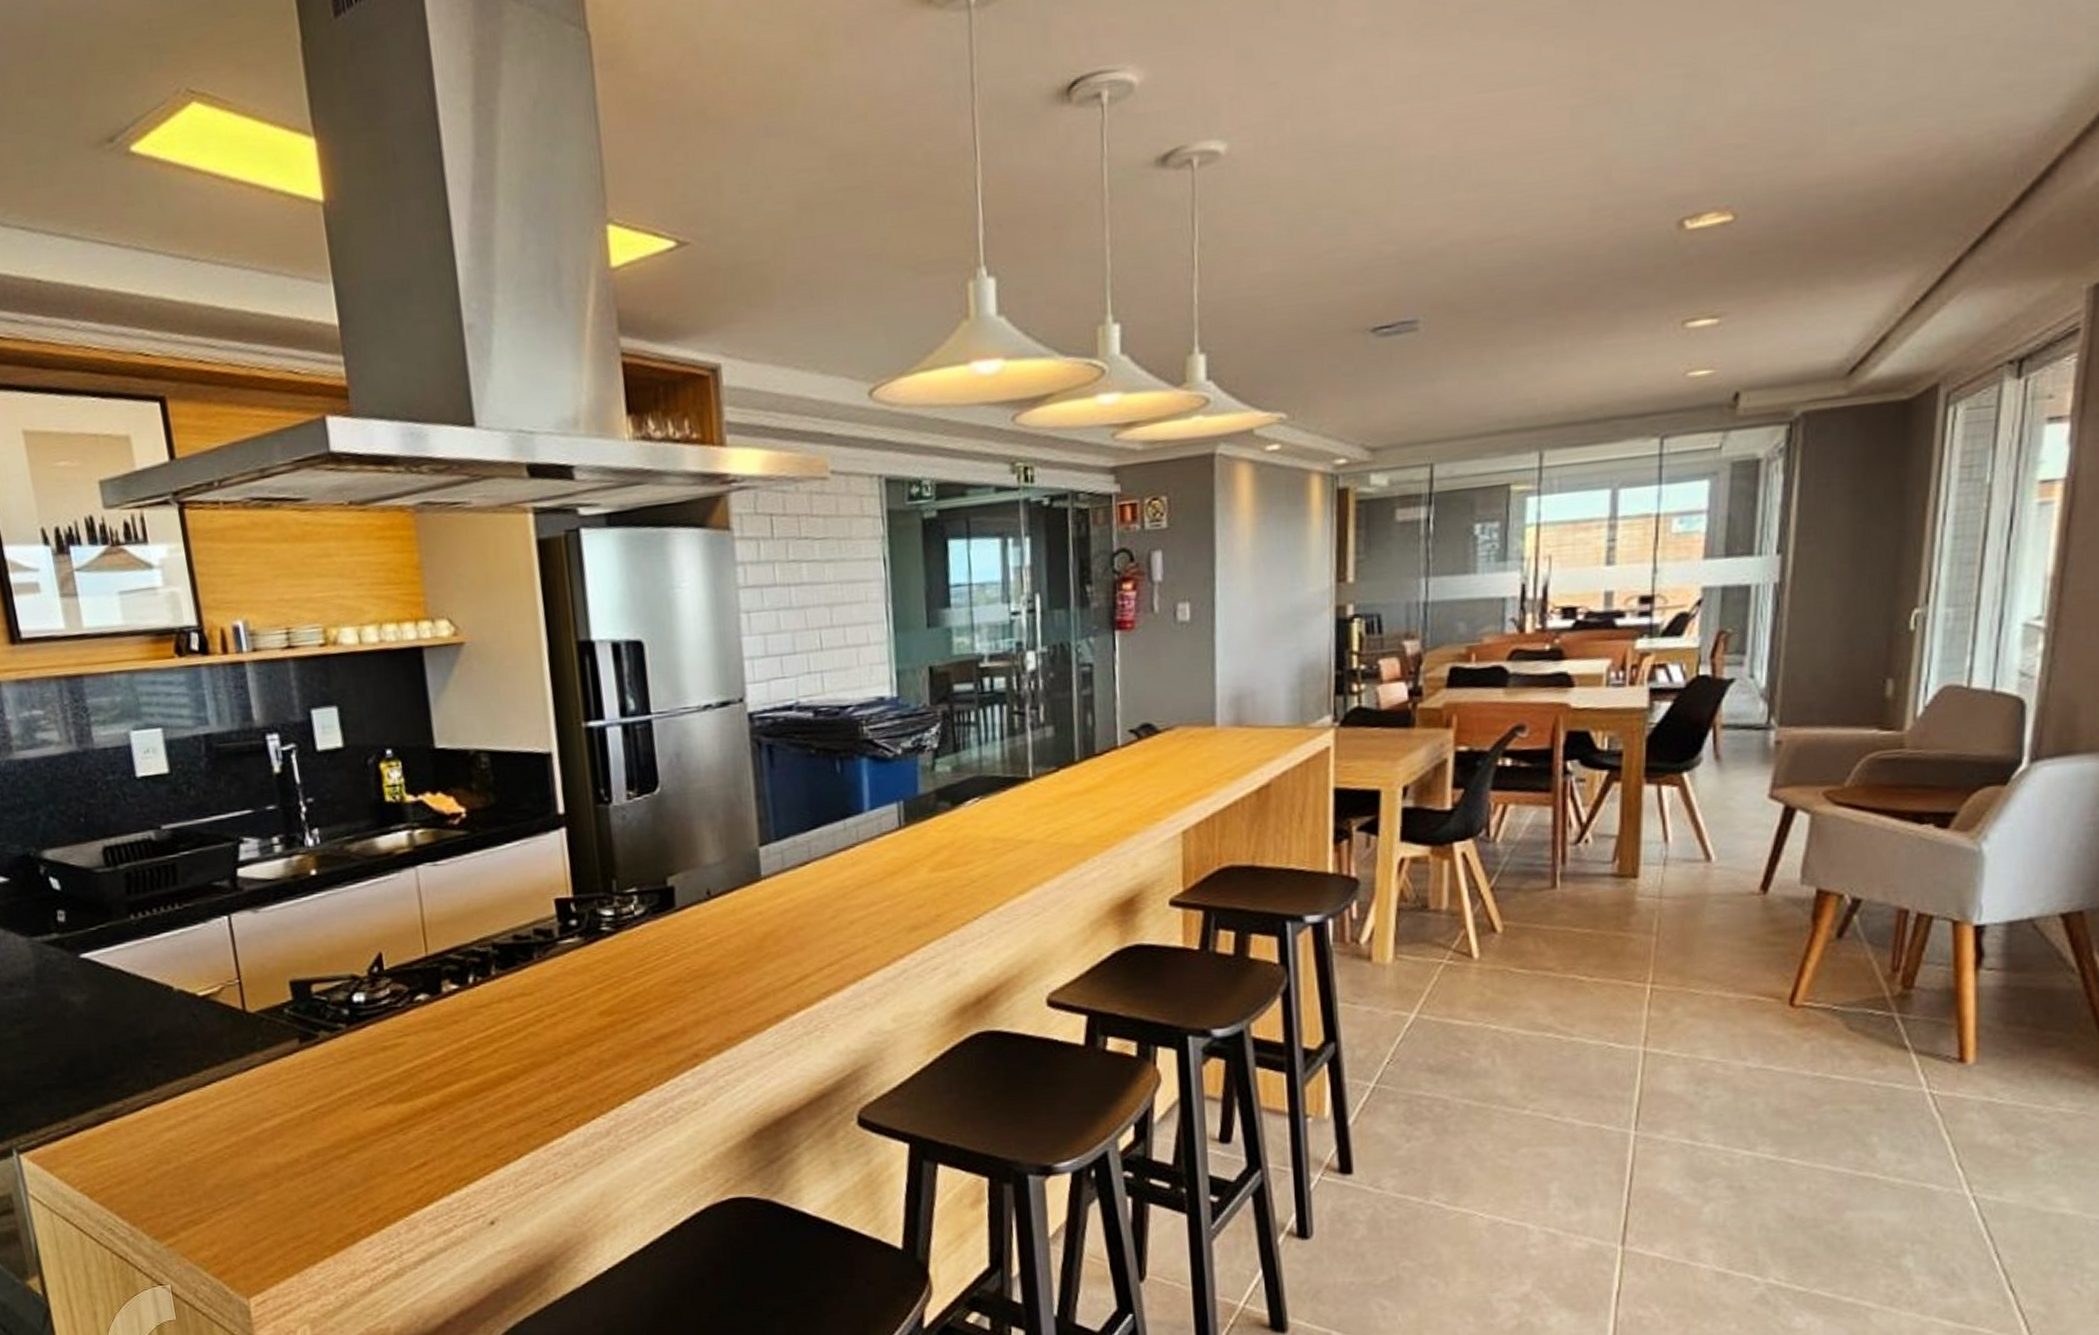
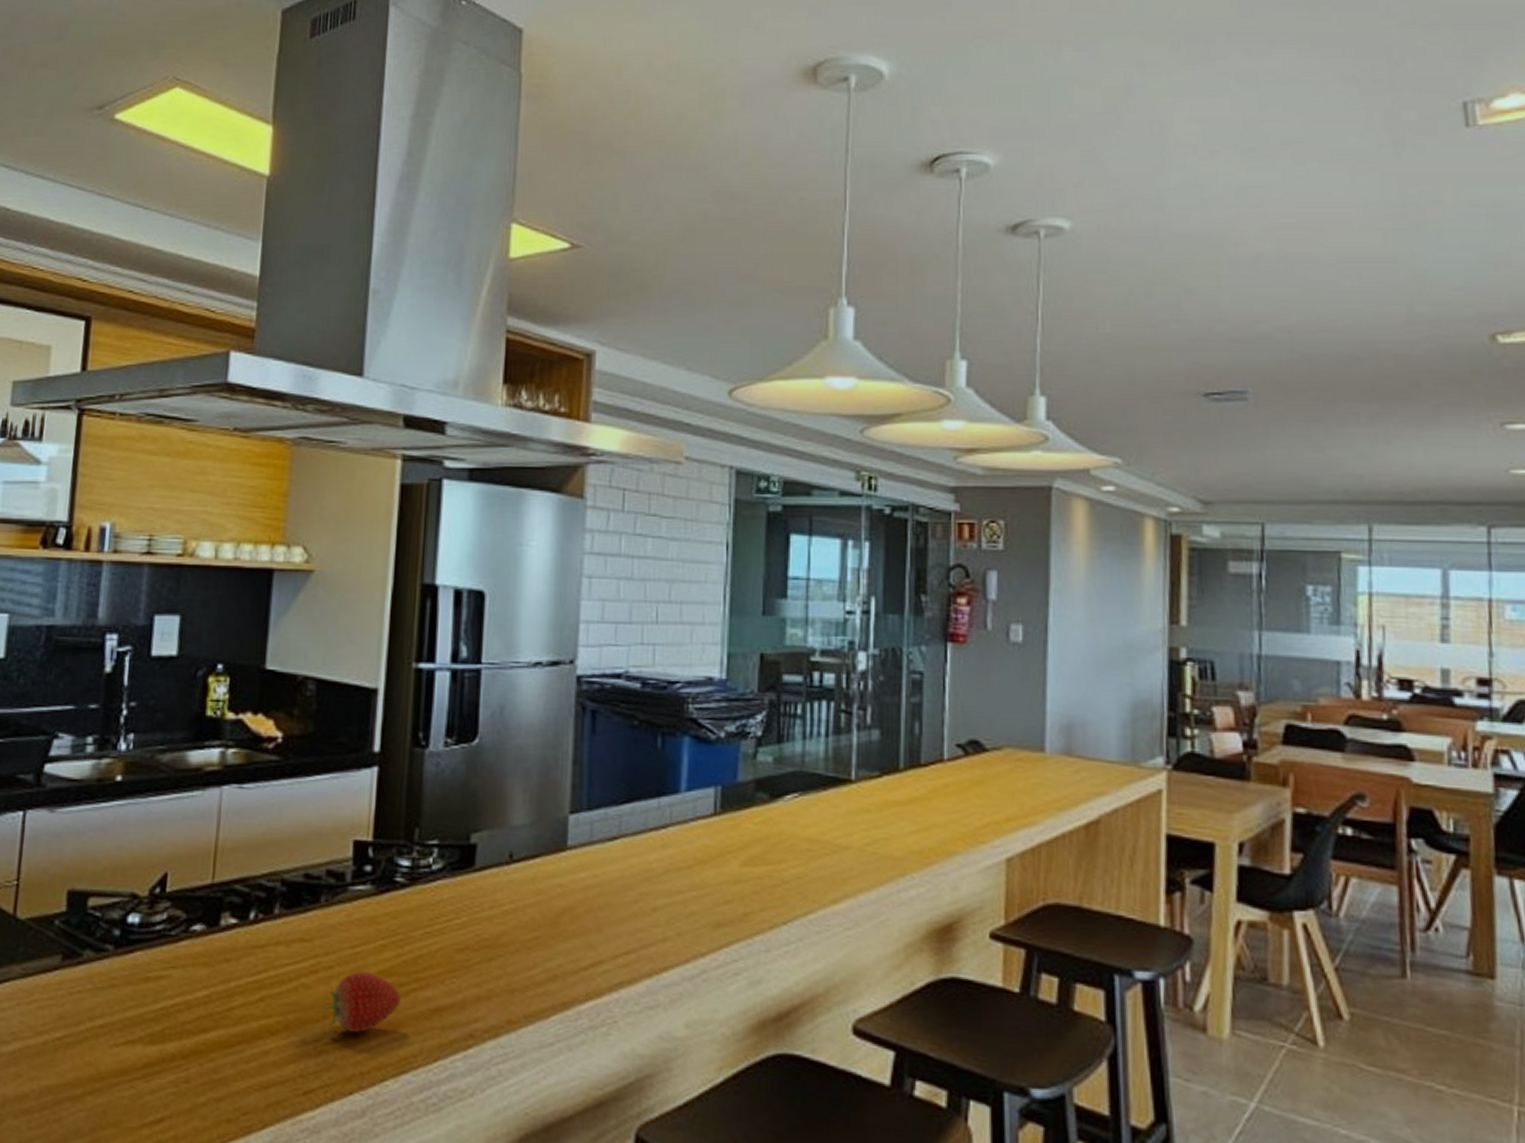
fruit: none [552,1014,626,1070] -> present [320,971,401,1033]

